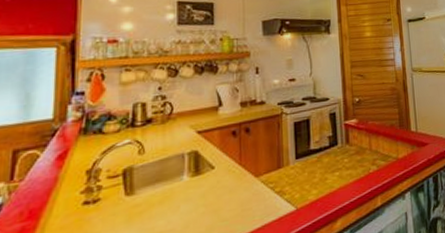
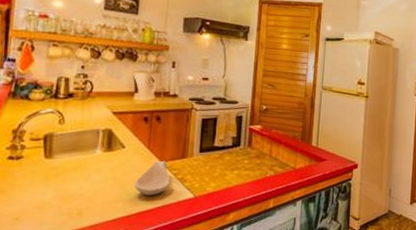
spoon rest: none [229,175,268,218] -> present [134,160,171,195]

